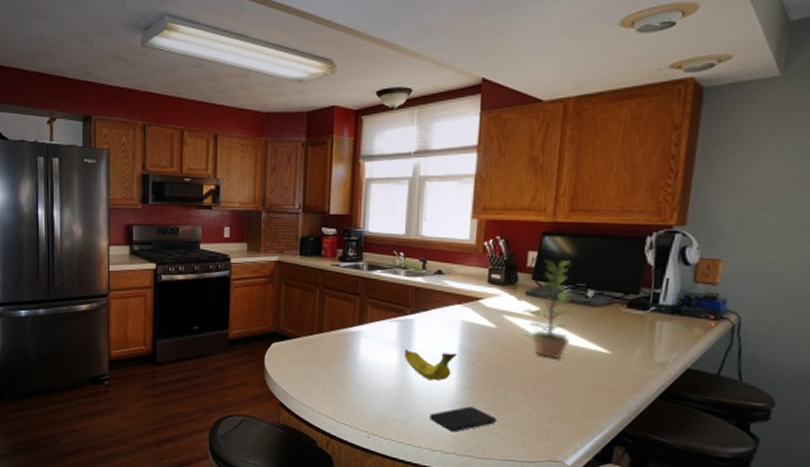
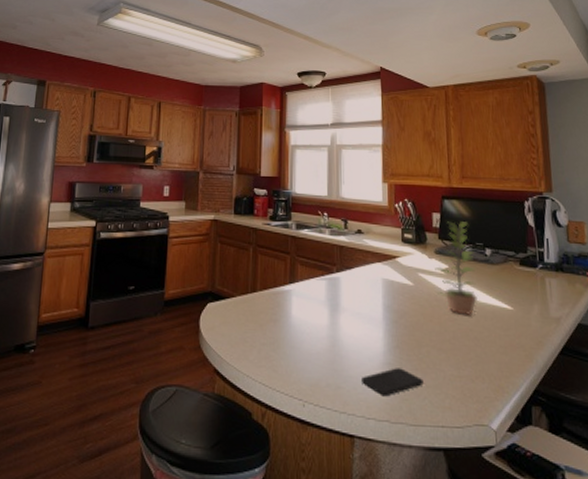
fruit: present [404,350,457,381] -> none [333,308,381,341]

